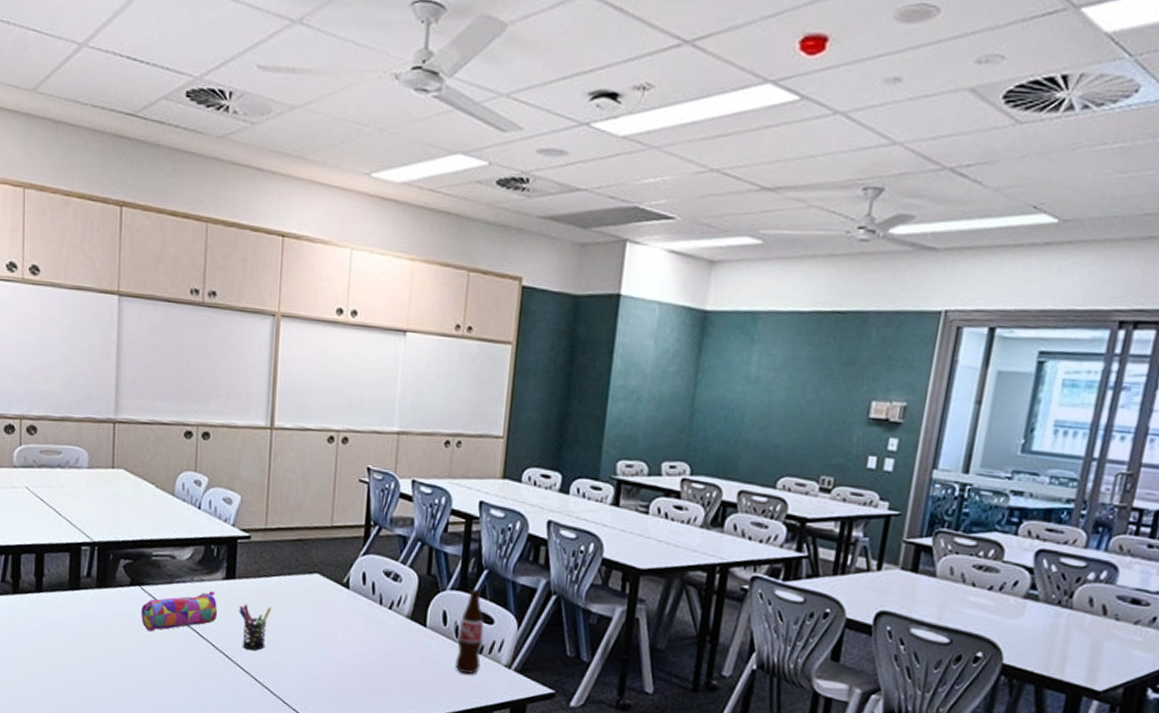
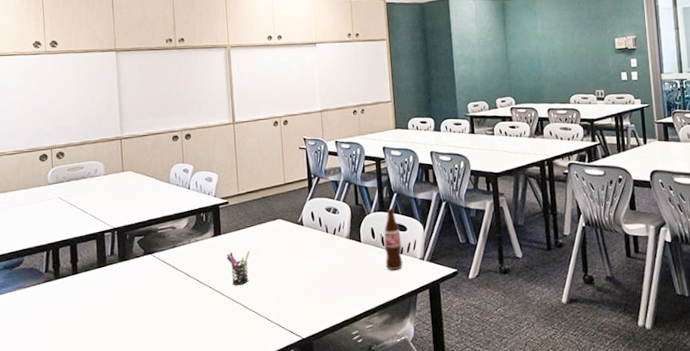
pencil case: present [141,591,217,632] -> none [154,247,211,287]

